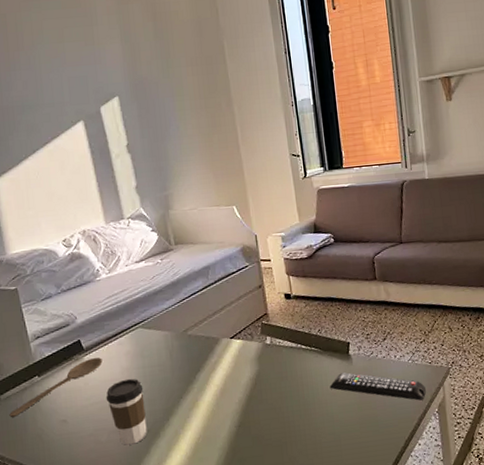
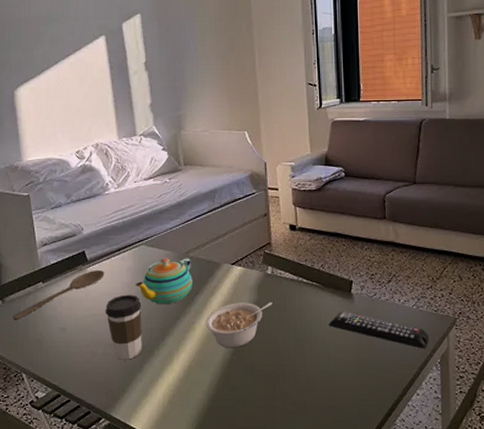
teapot: none [135,336,193,386] -> present [135,258,192,305]
legume: none [209,371,274,422] -> present [205,302,273,348]

